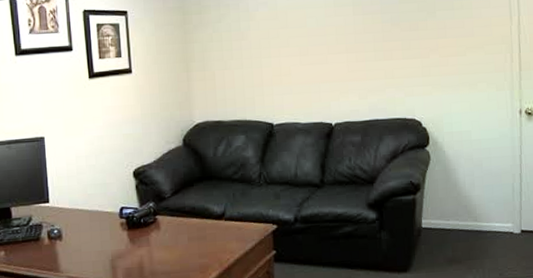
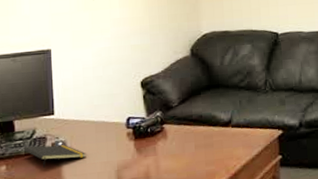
notepad: none [20,232,81,255] -> present [23,145,86,168]

